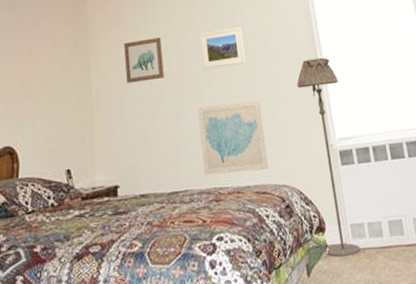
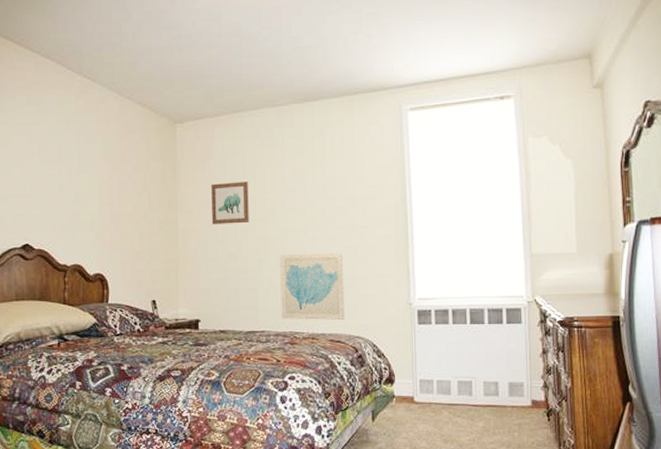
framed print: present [200,26,246,70] -> none [288,177,332,218]
floor lamp: present [297,57,361,258] -> none [382,216,427,408]

